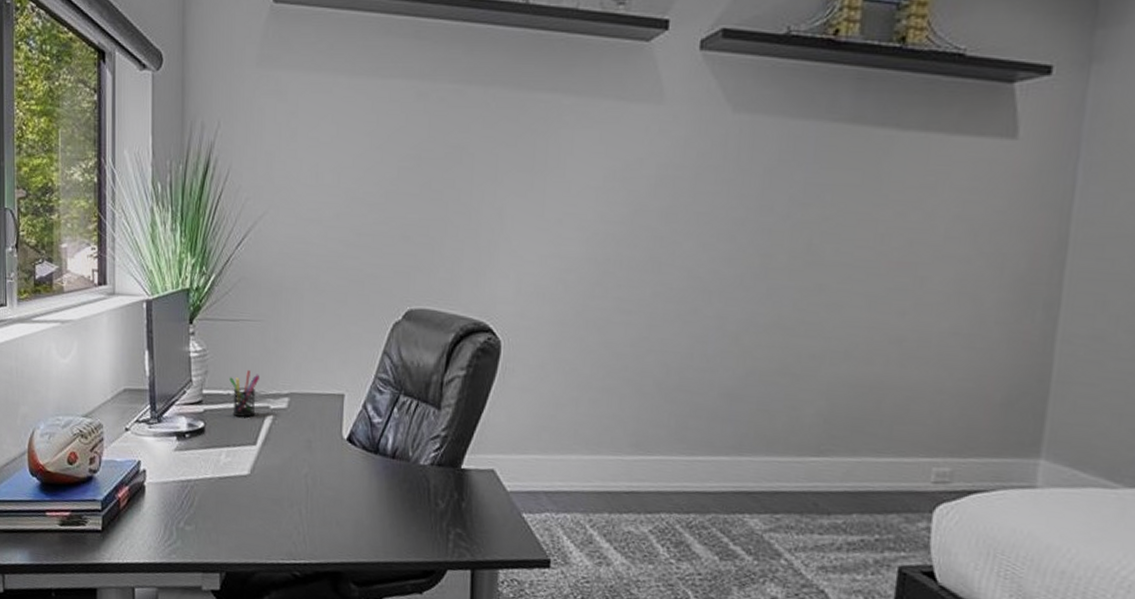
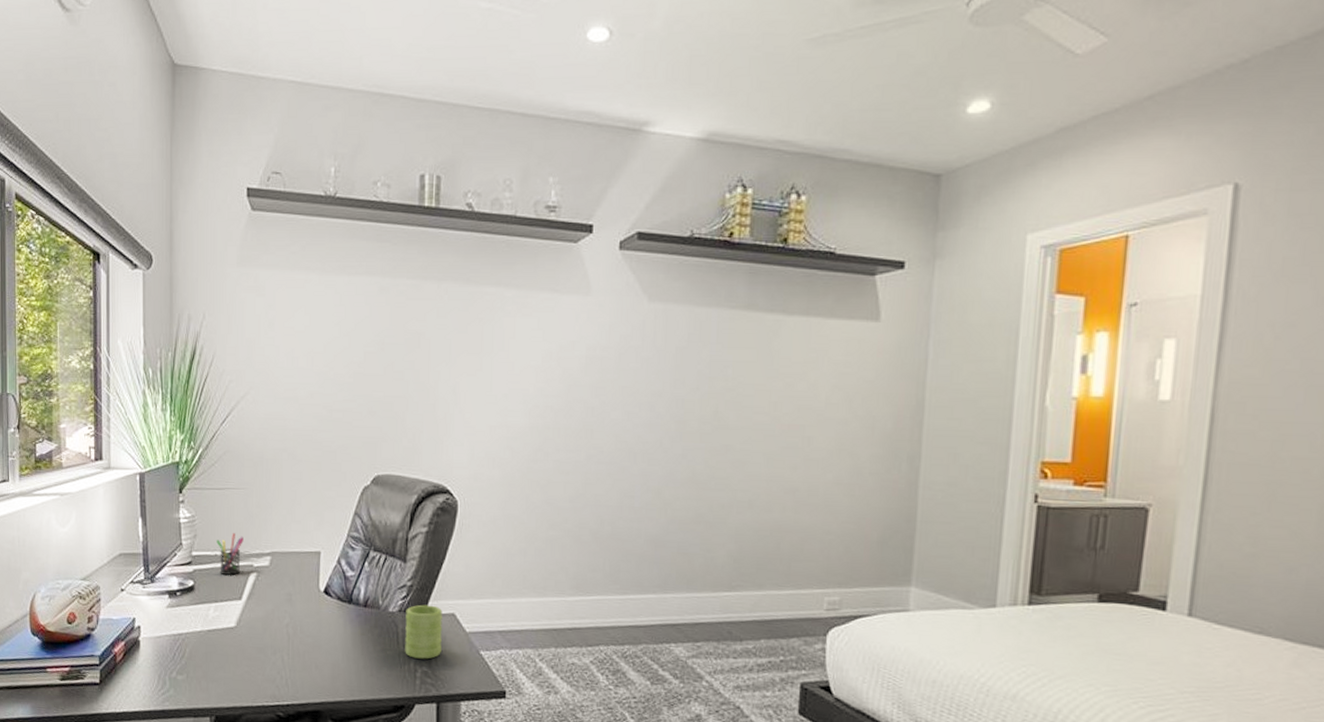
mug: none [437,458,480,520] -> present [405,604,443,659]

